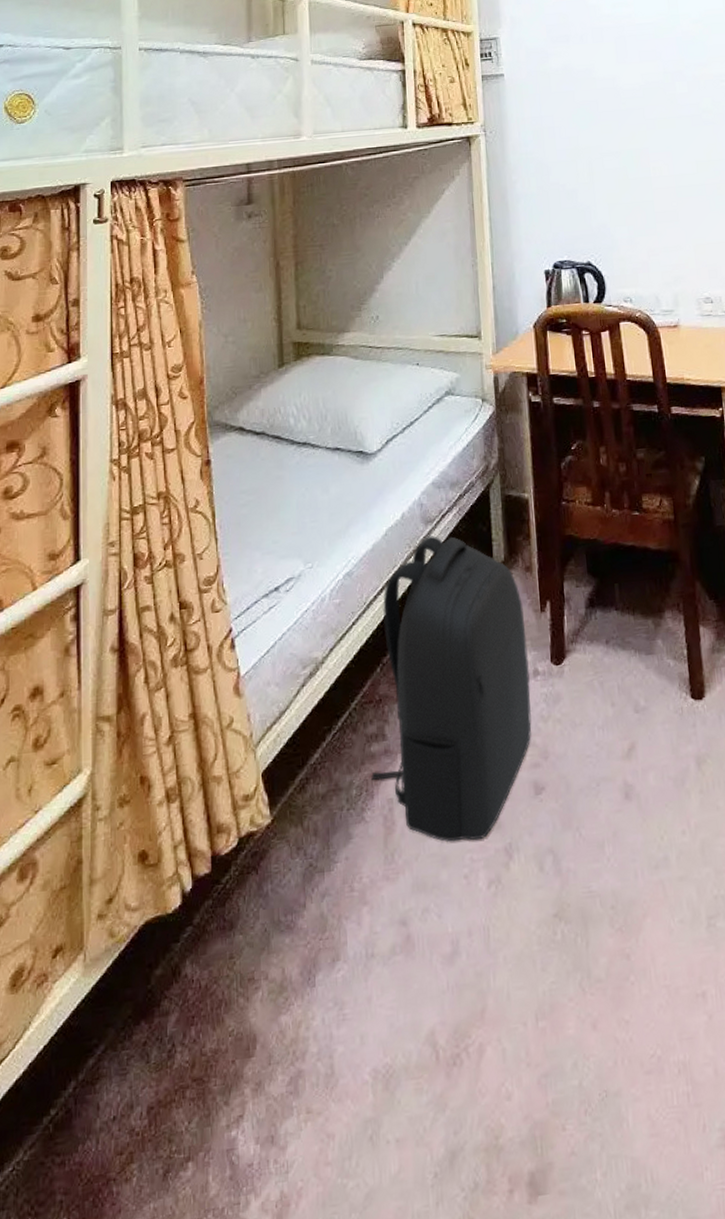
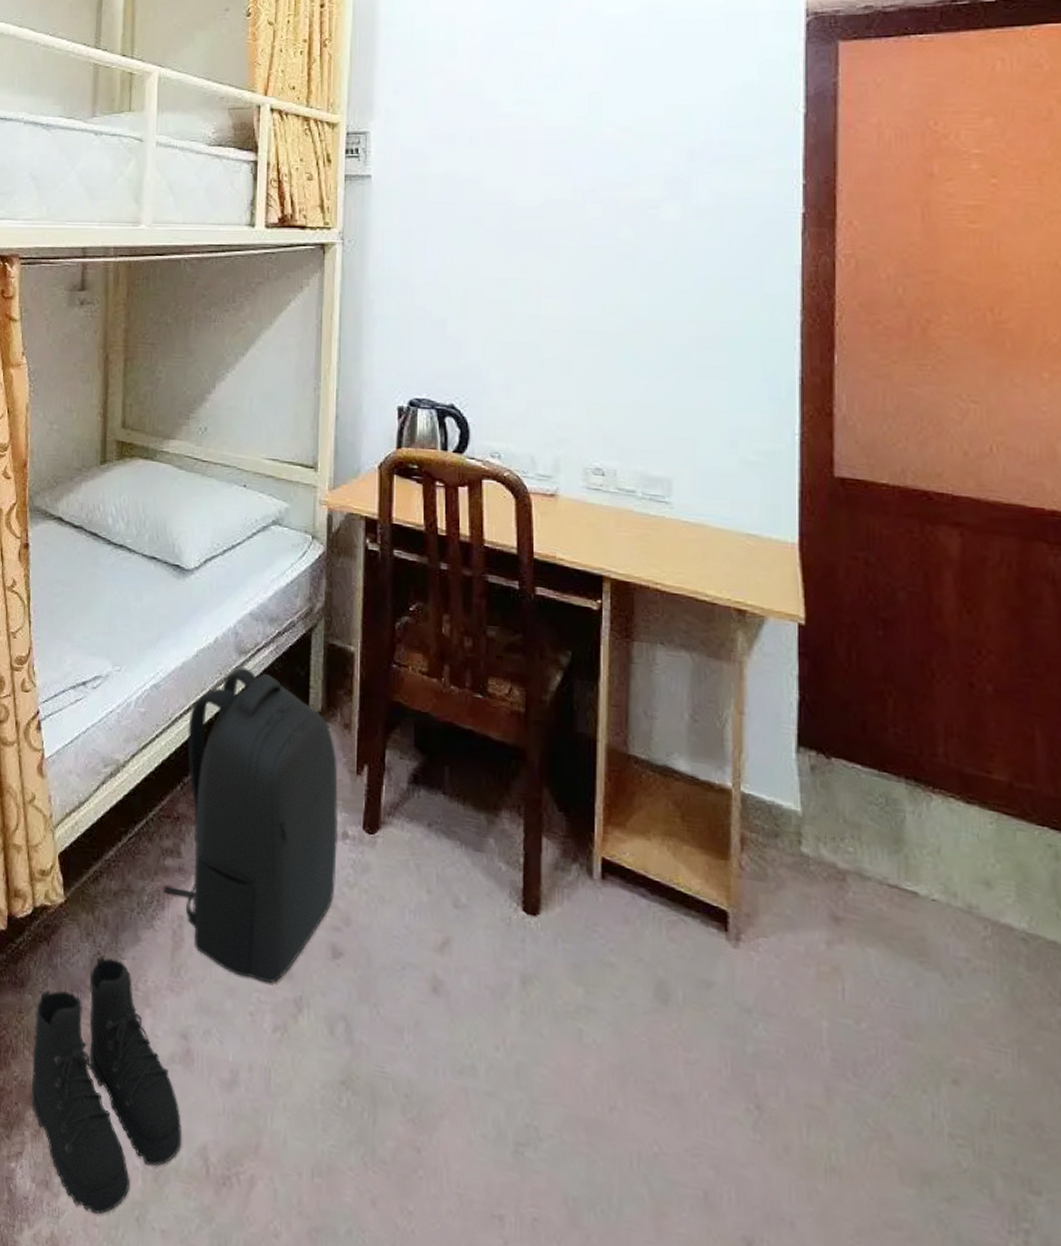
boots: none [247,865,410,1152] -> present [31,955,182,1215]

